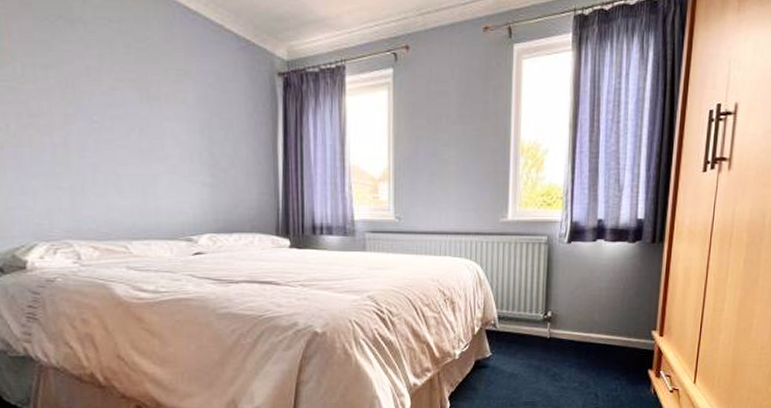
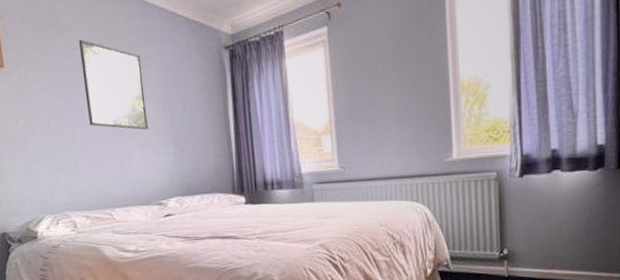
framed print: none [98,38,182,155] -> present [79,39,149,130]

